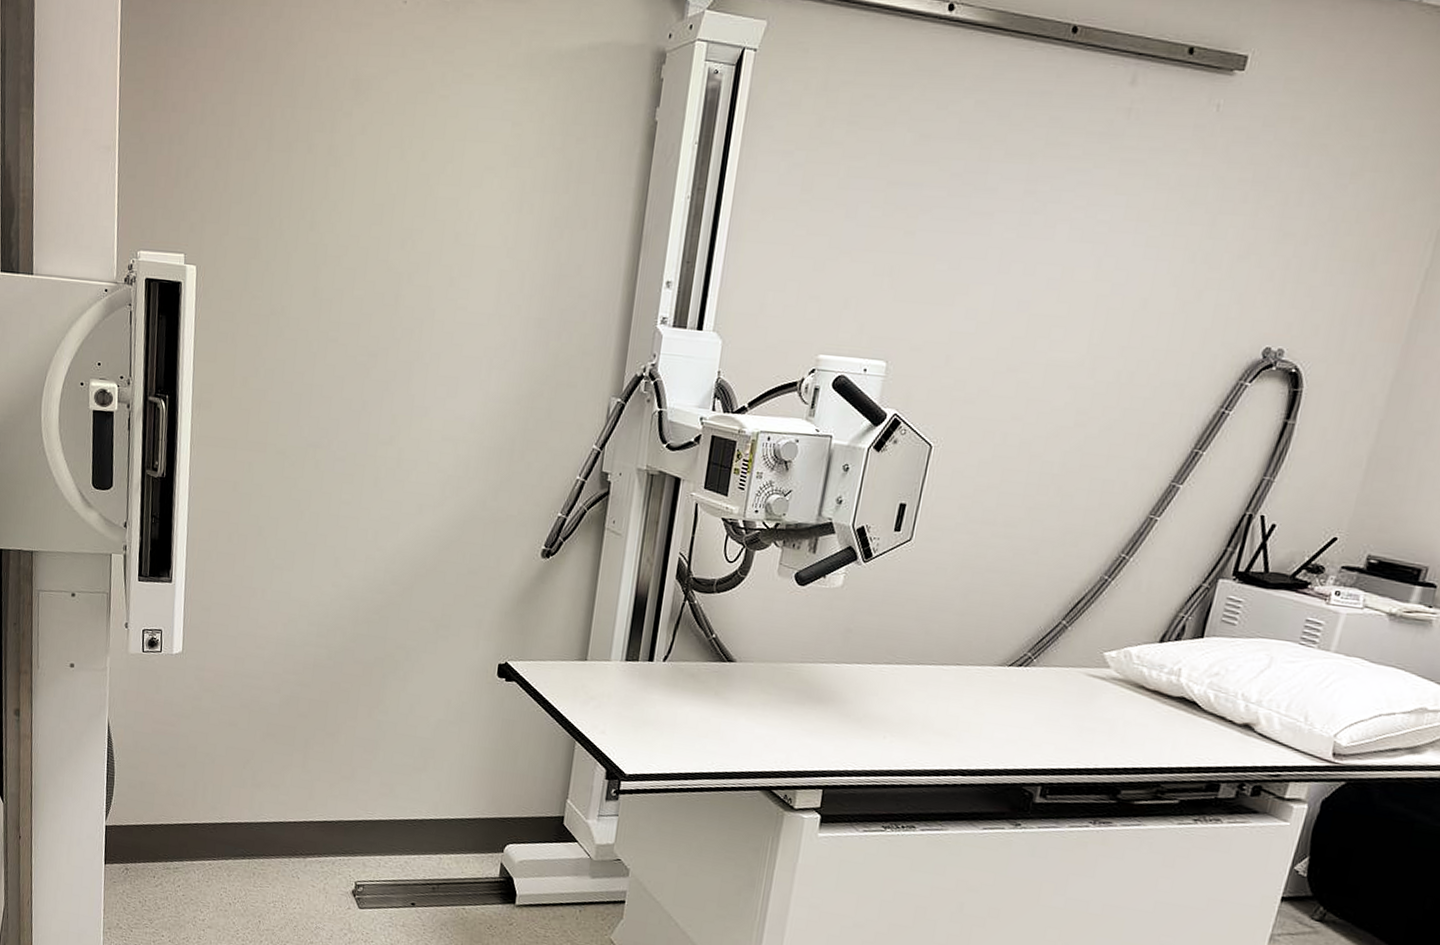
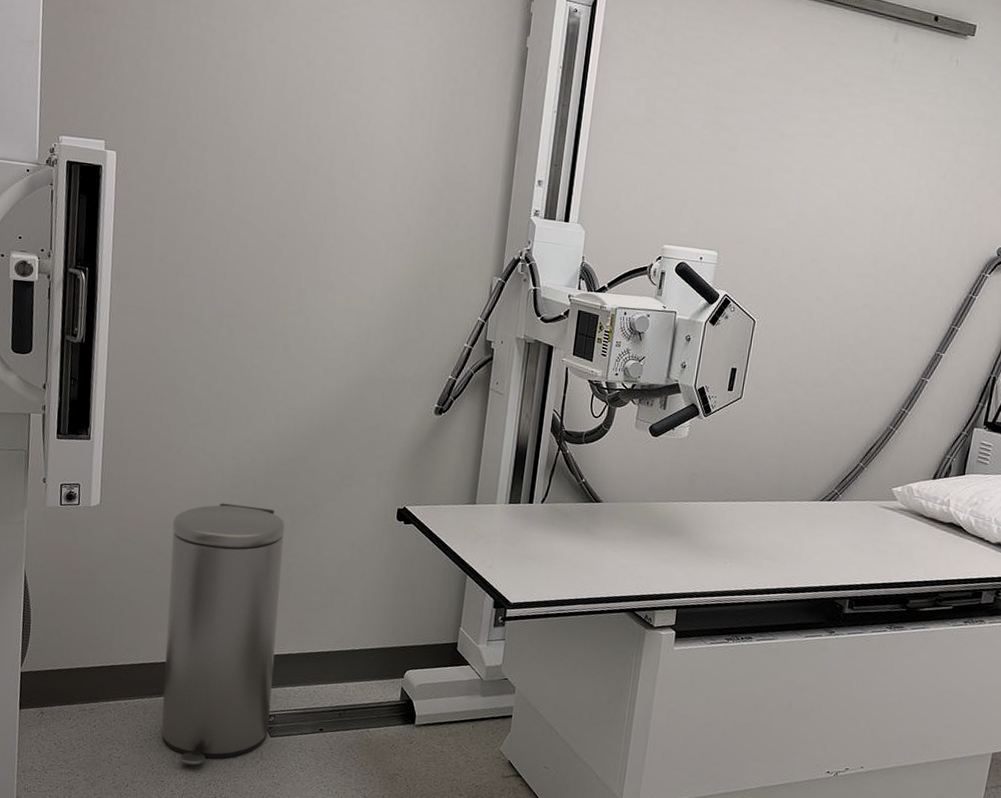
pedal bin: none [245,653,375,934] -> present [161,503,285,765]

